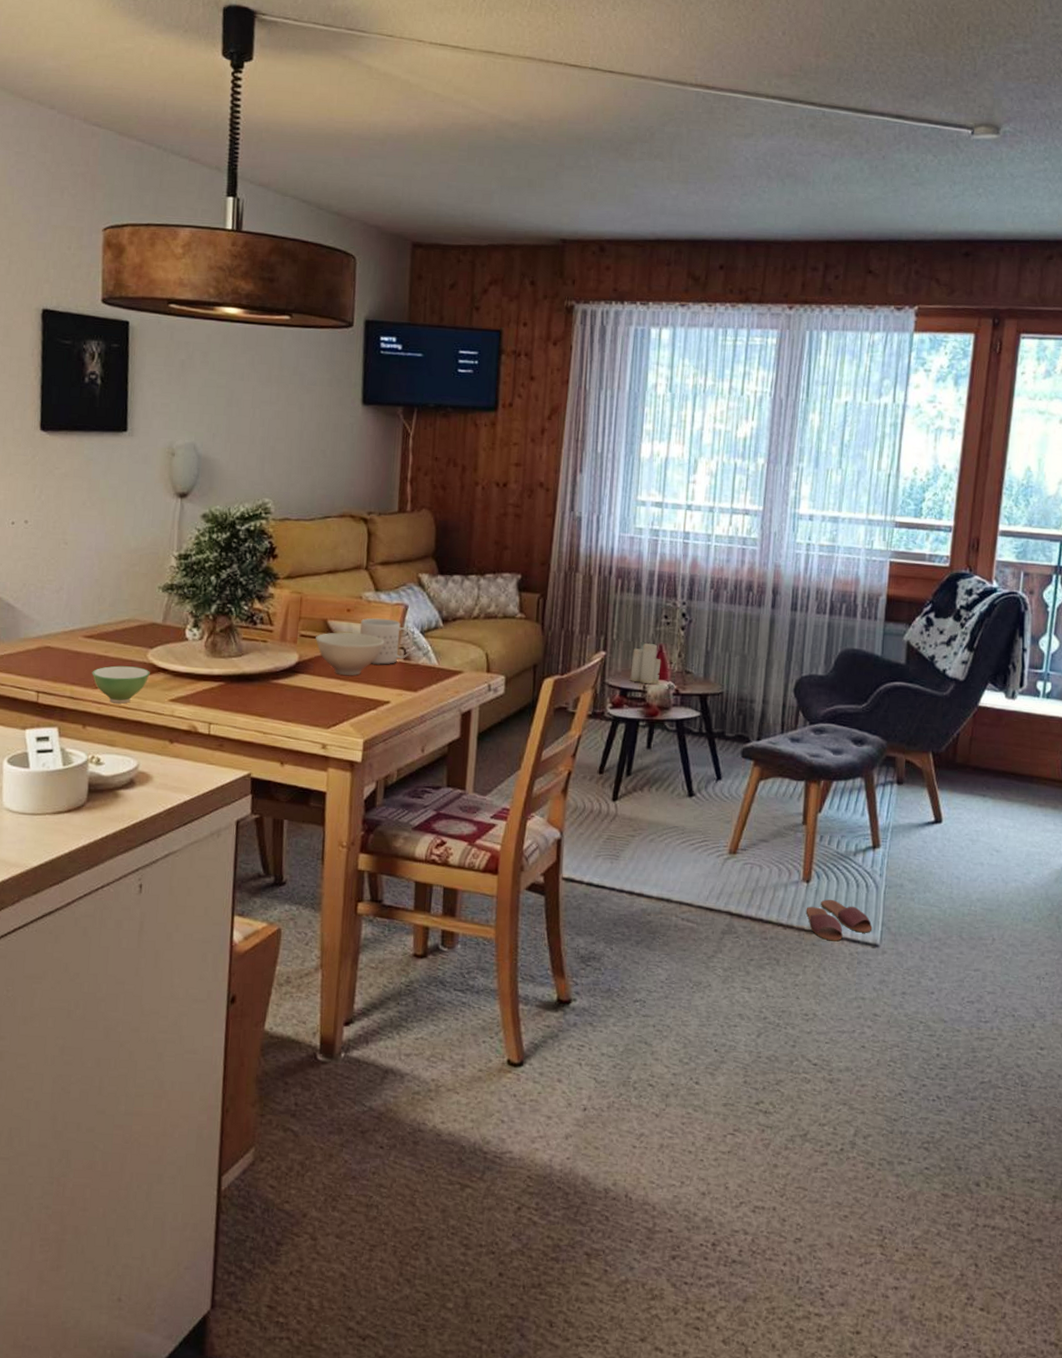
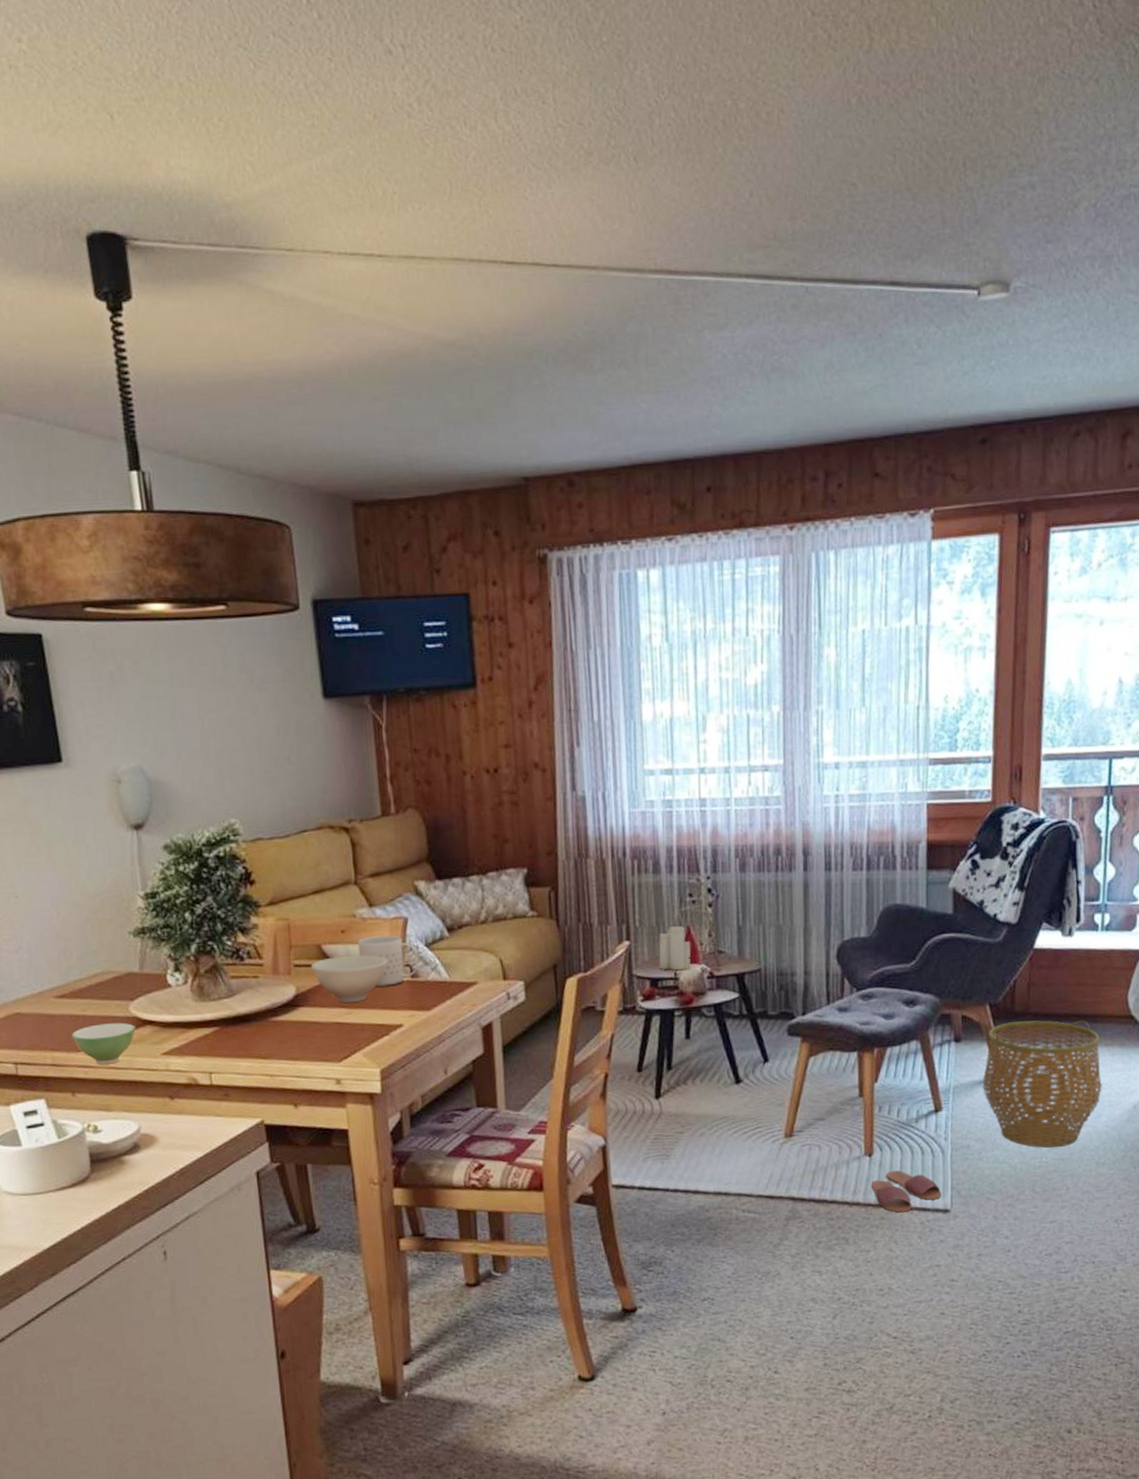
basket: none [919,772,1035,898] -> present [982,1020,1103,1148]

